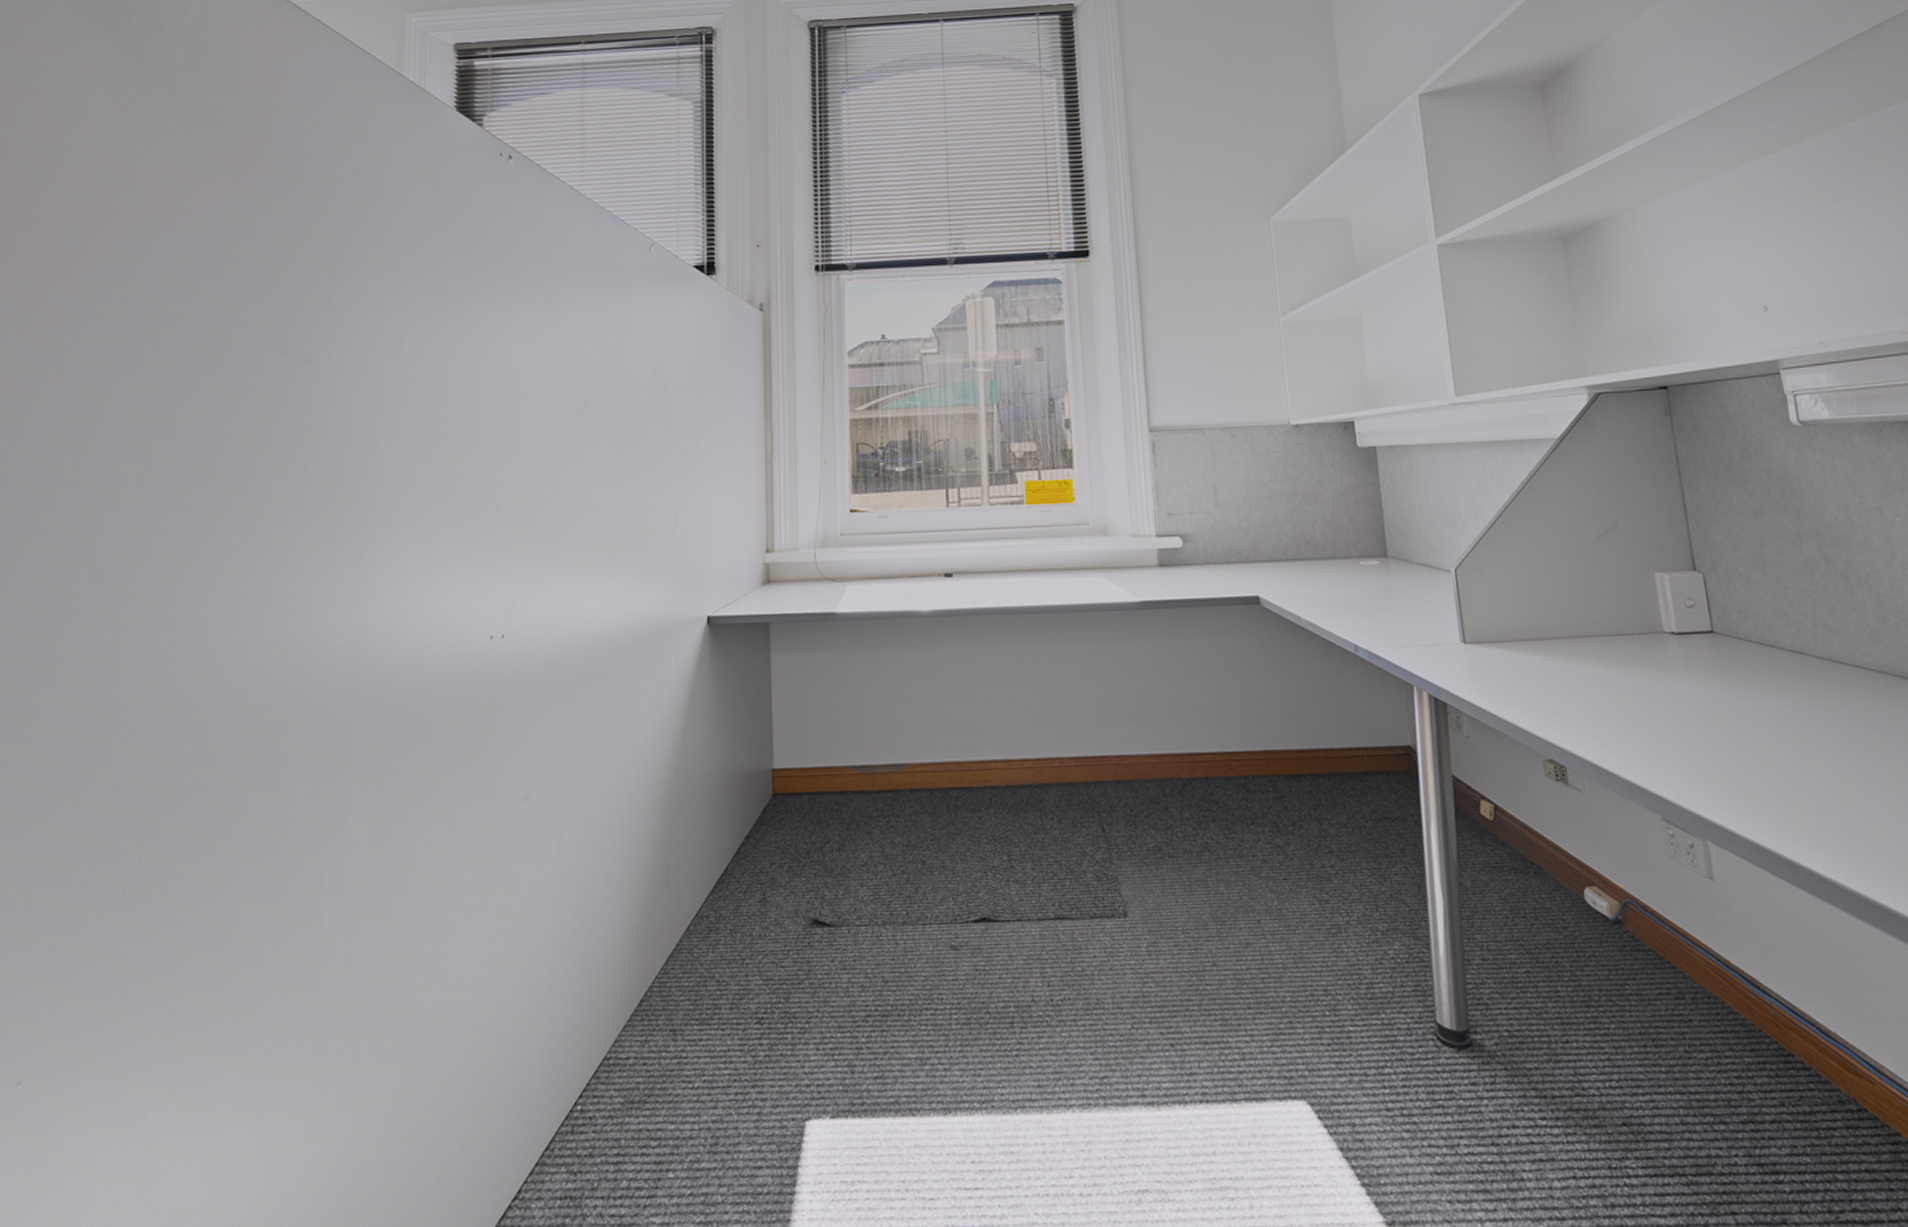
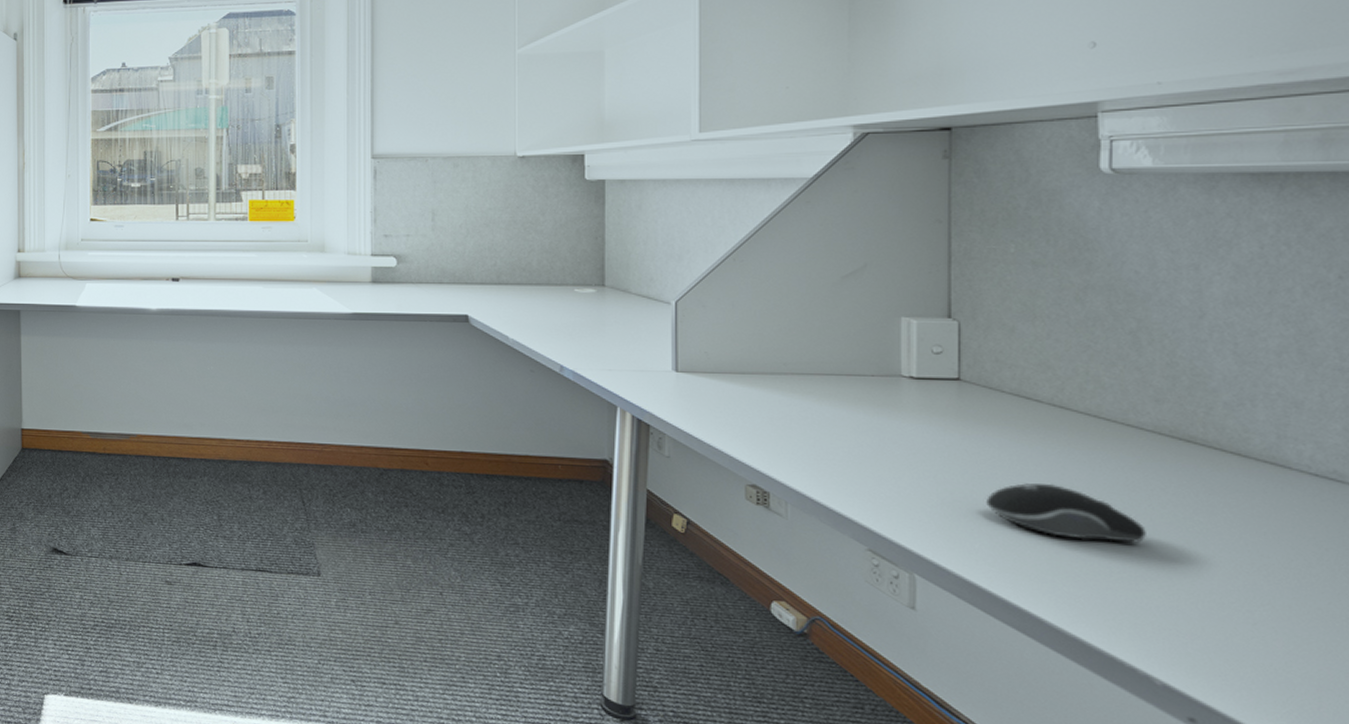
computer mouse: none [1755,731,1891,787] -> present [986,482,1146,543]

